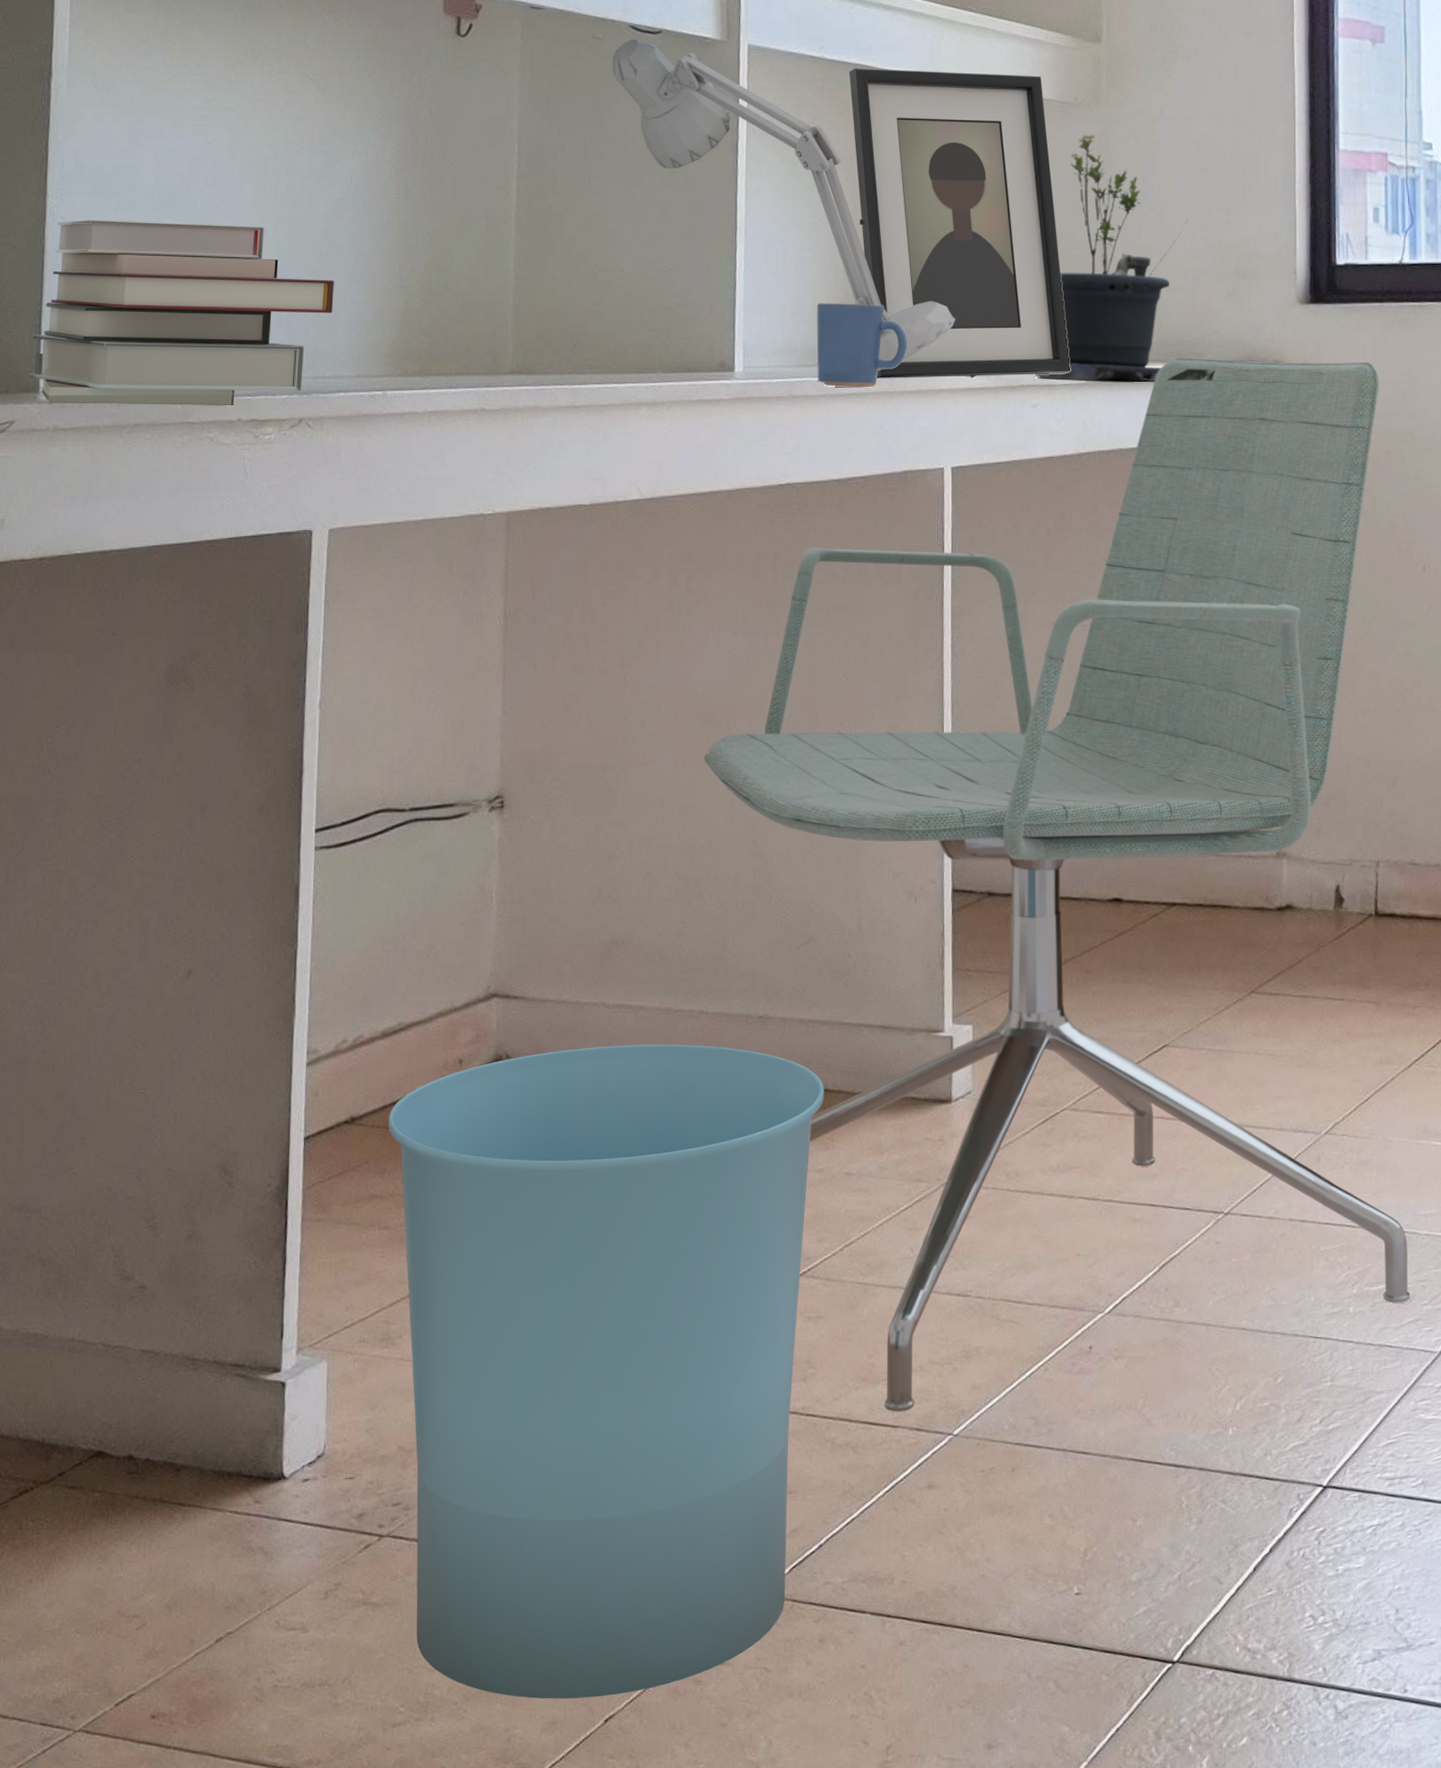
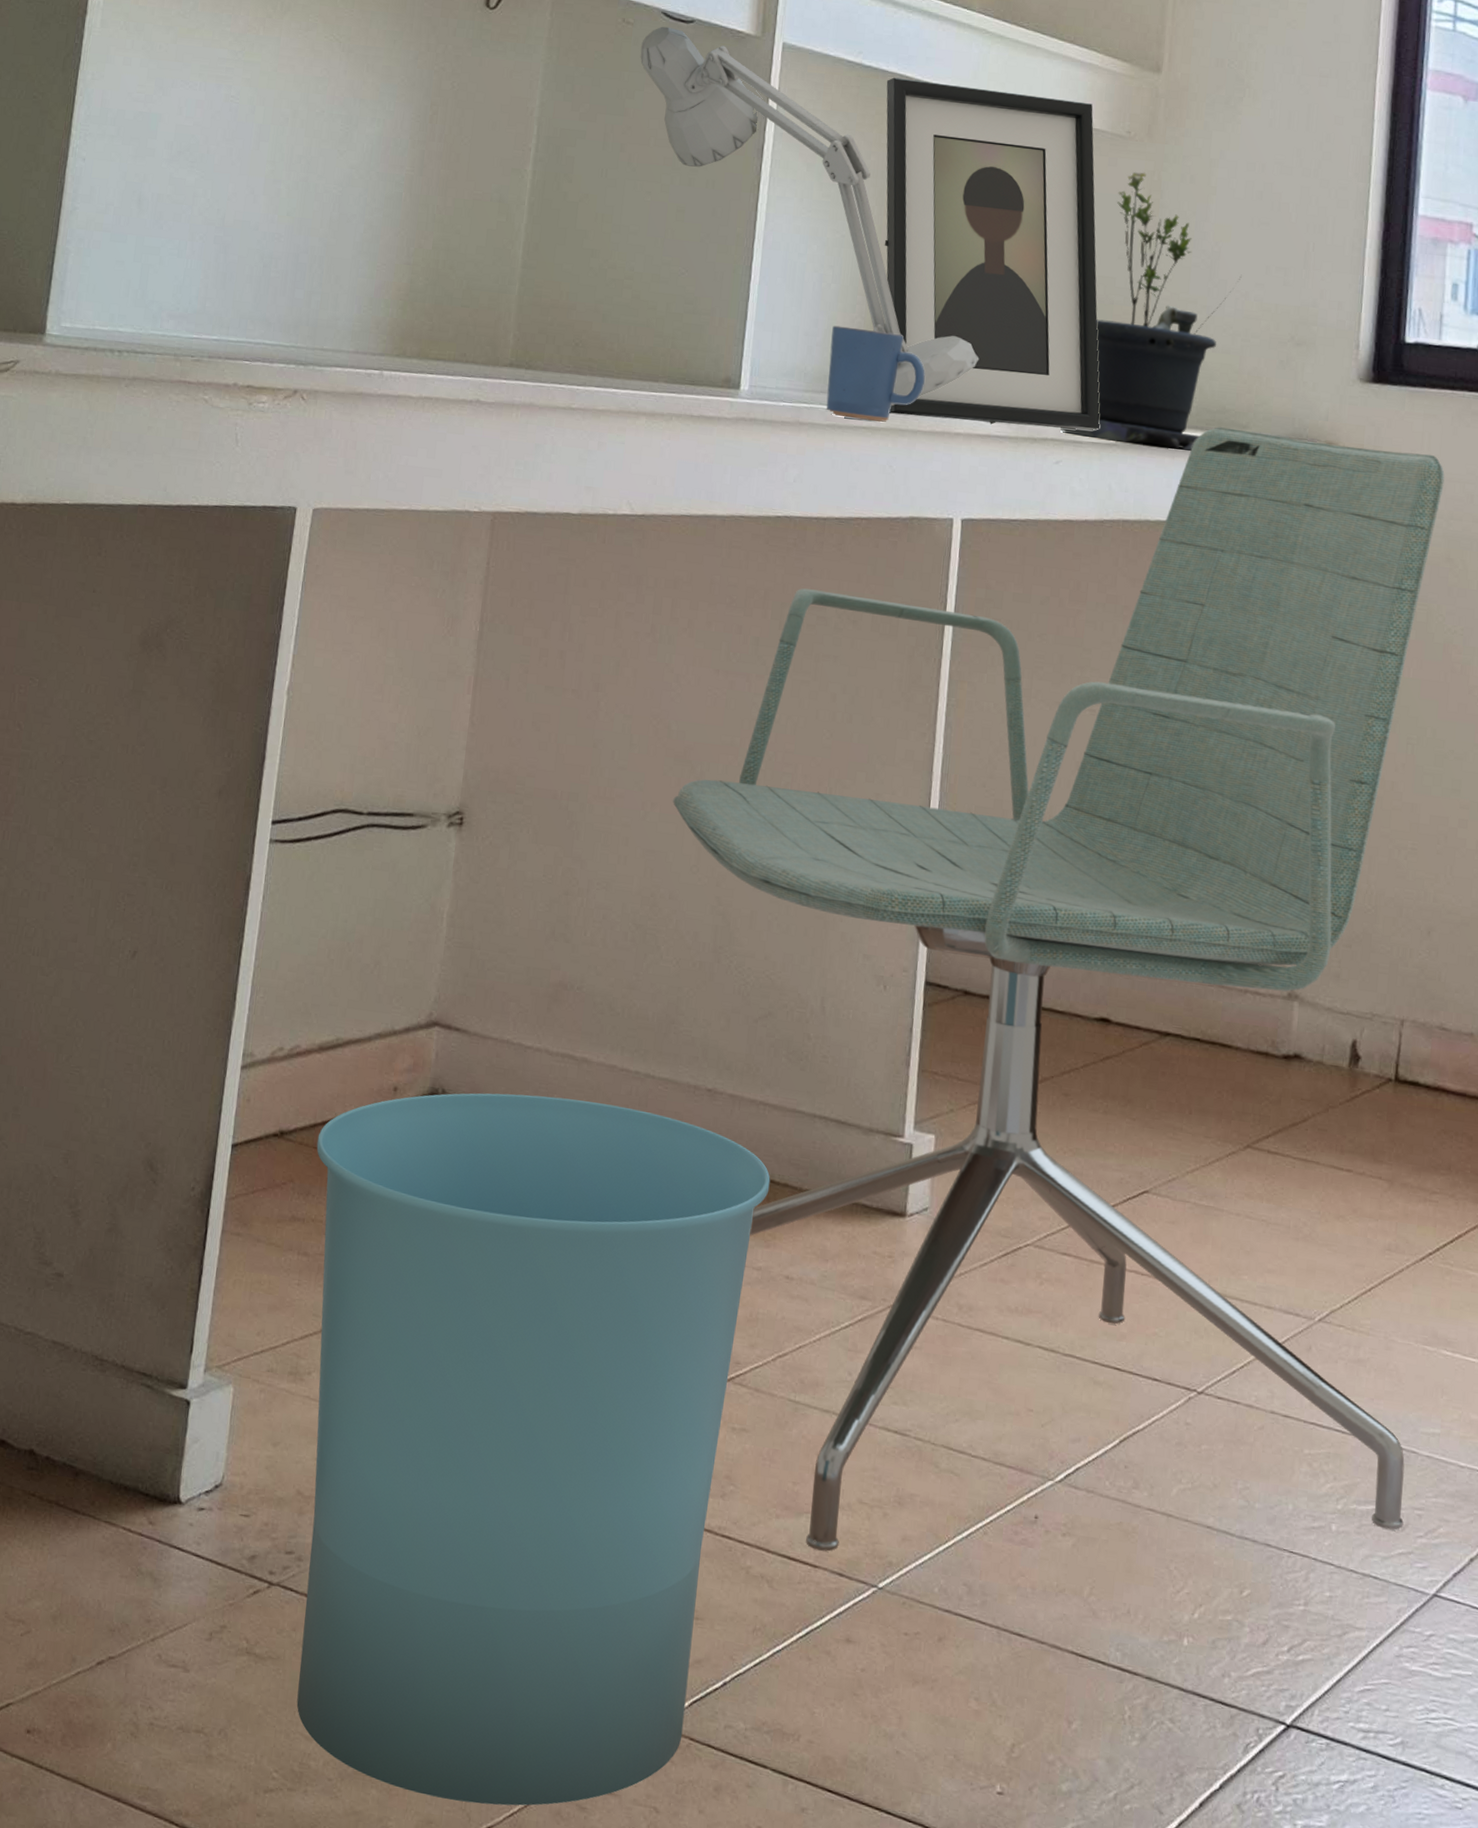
books: present [29,220,334,405] -> none [37,162,341,369]

